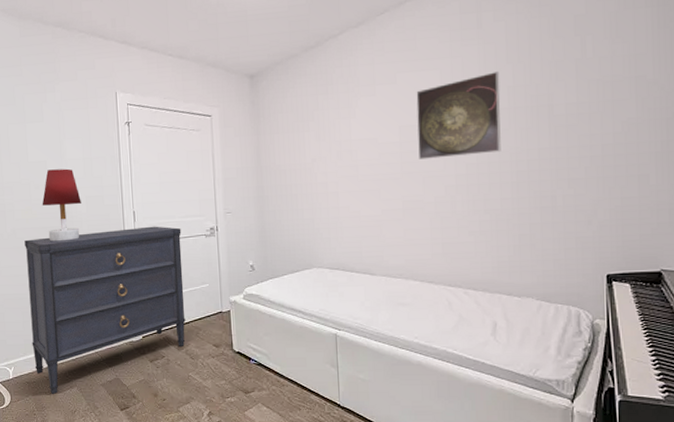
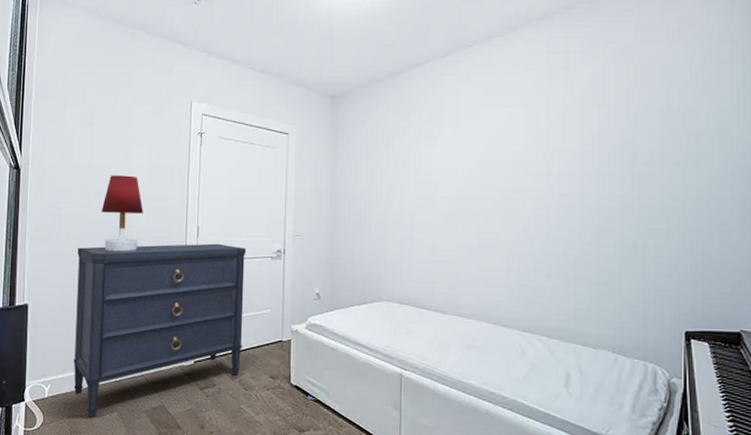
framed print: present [416,72,501,159] -> none [499,114,585,197]

